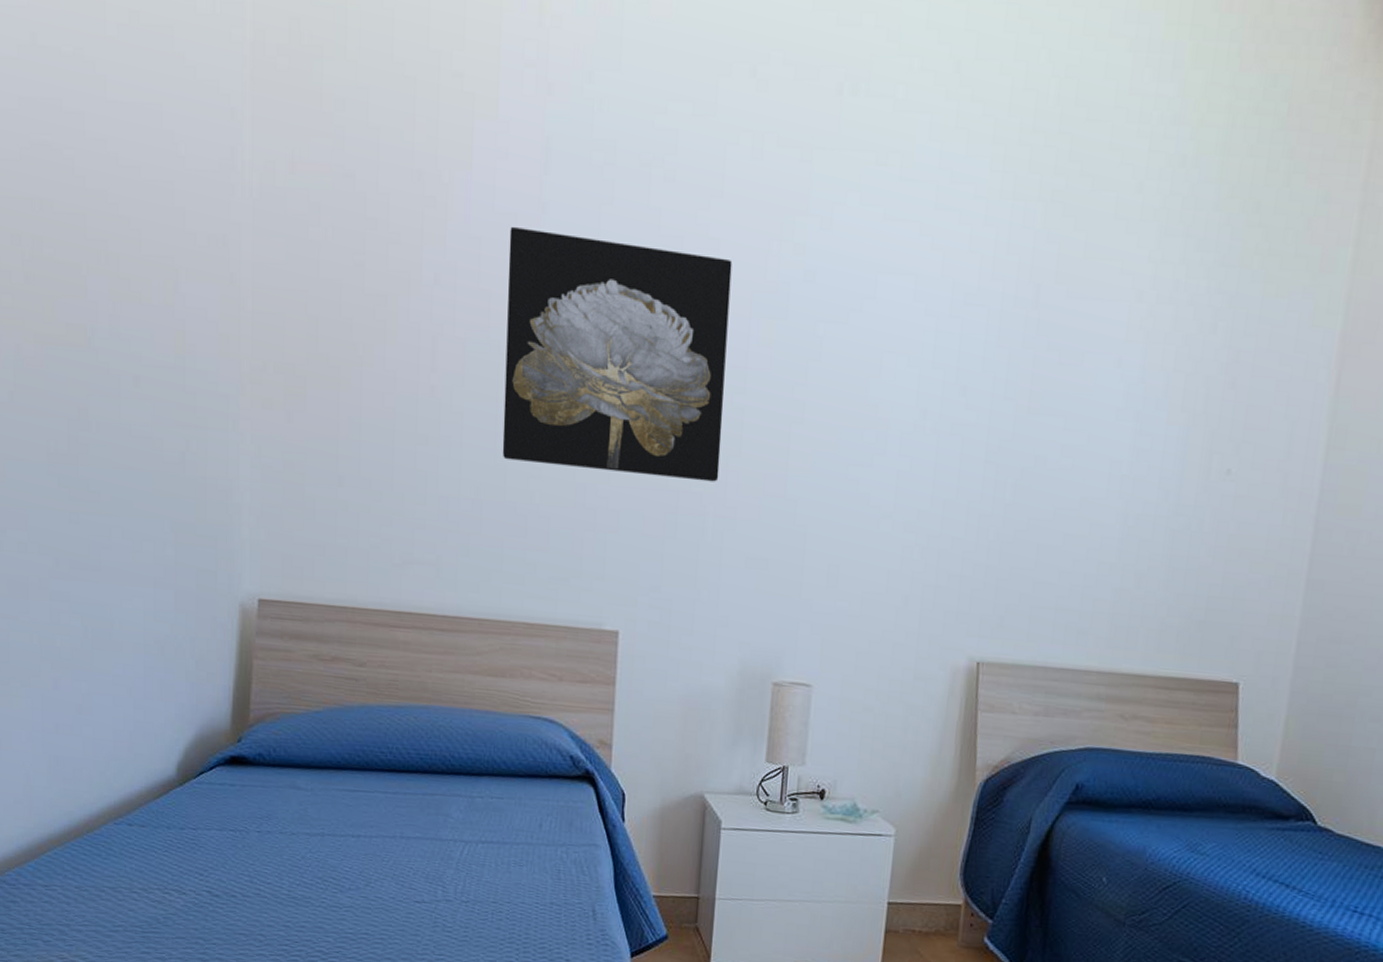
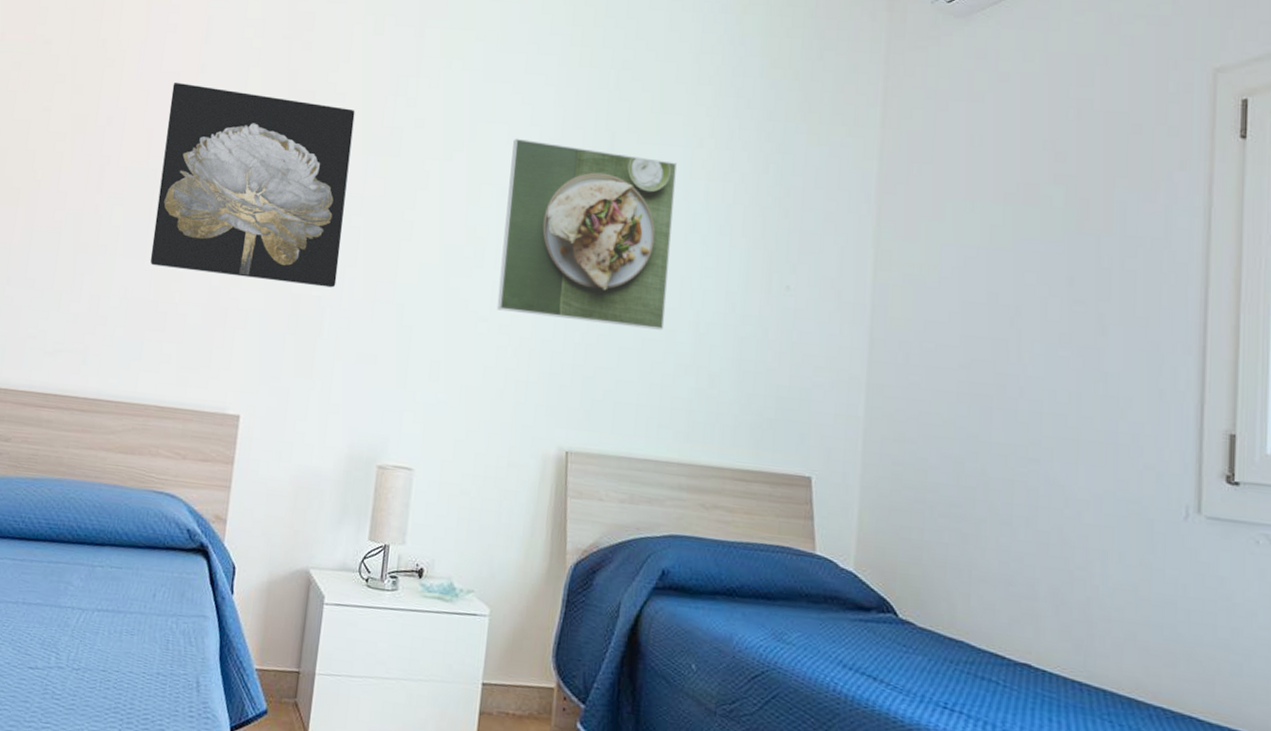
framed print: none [902,293,1111,524] -> present [497,138,677,330]

